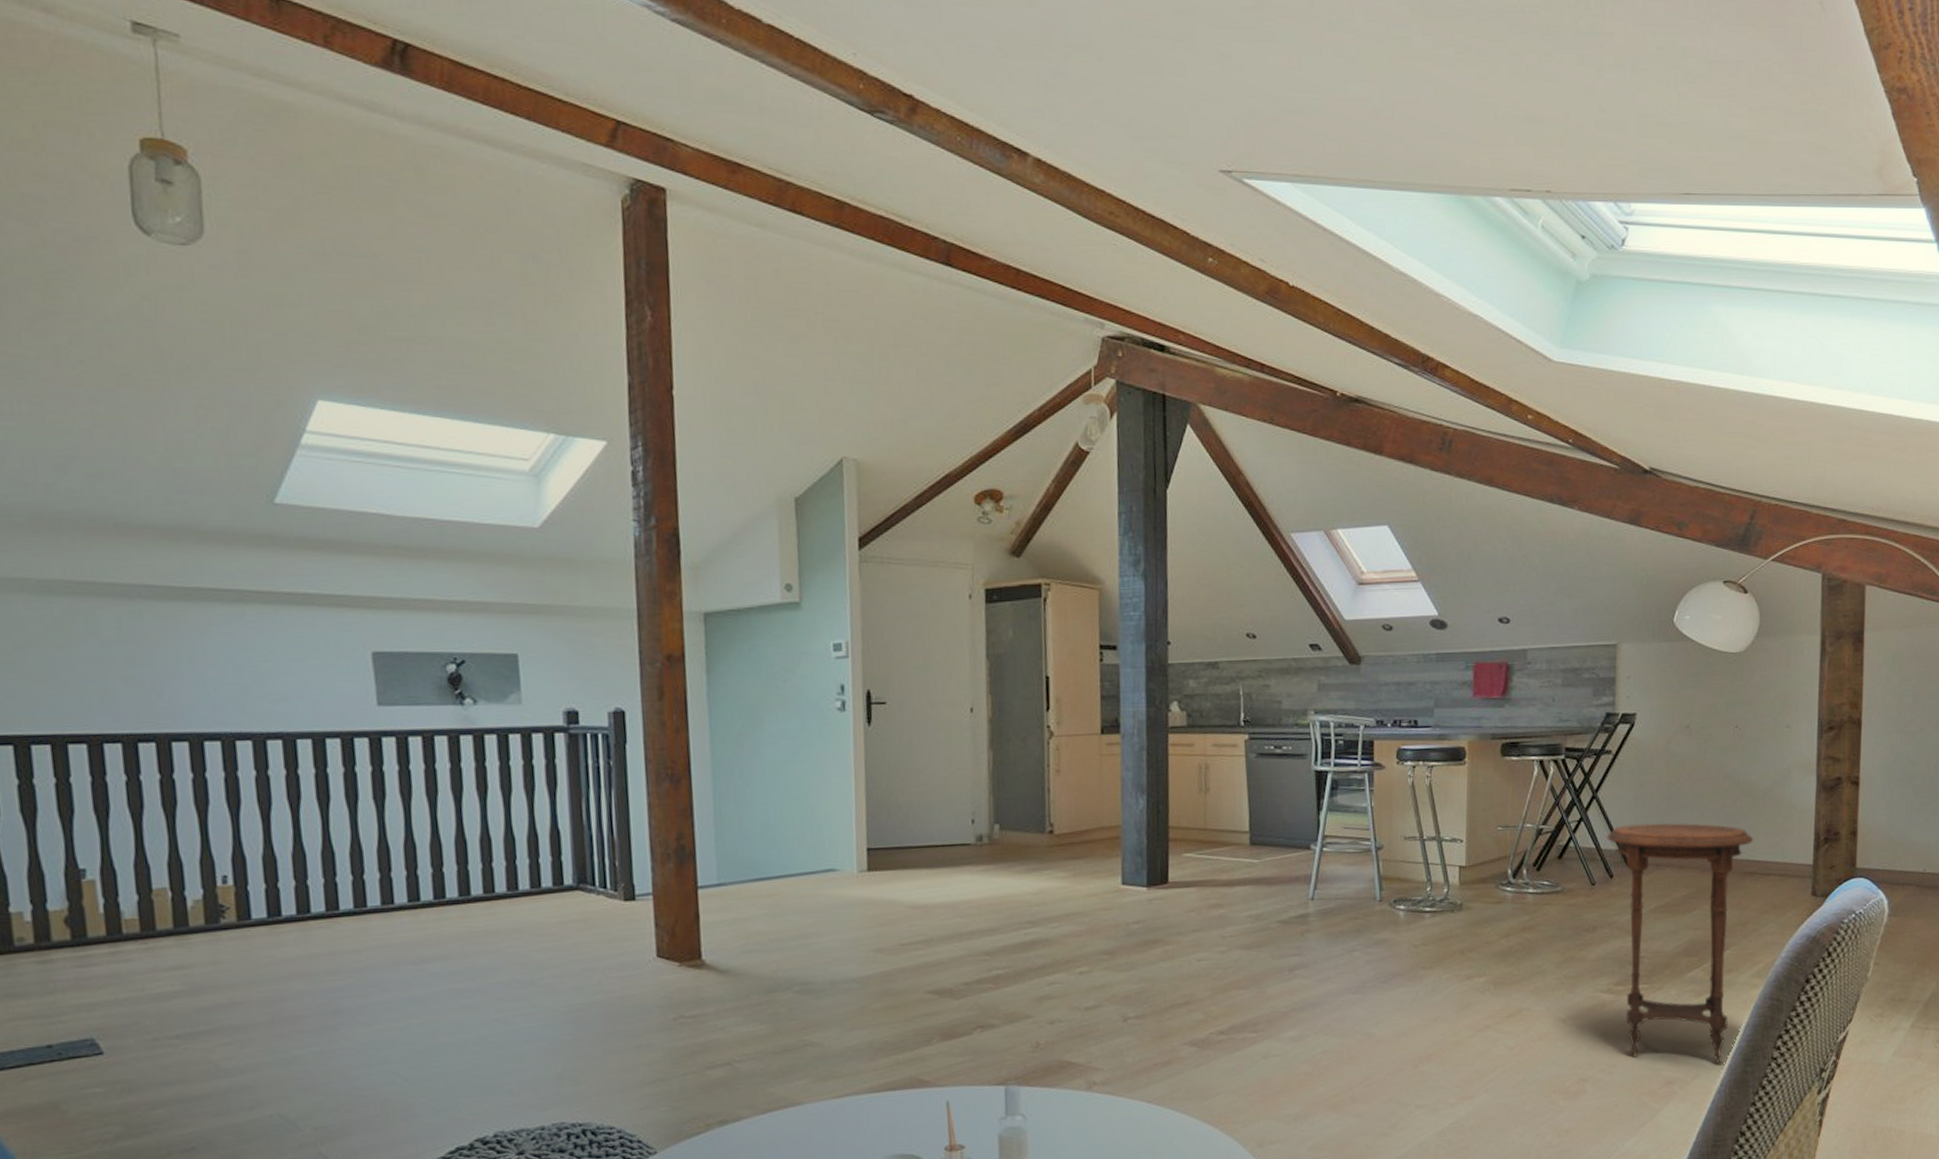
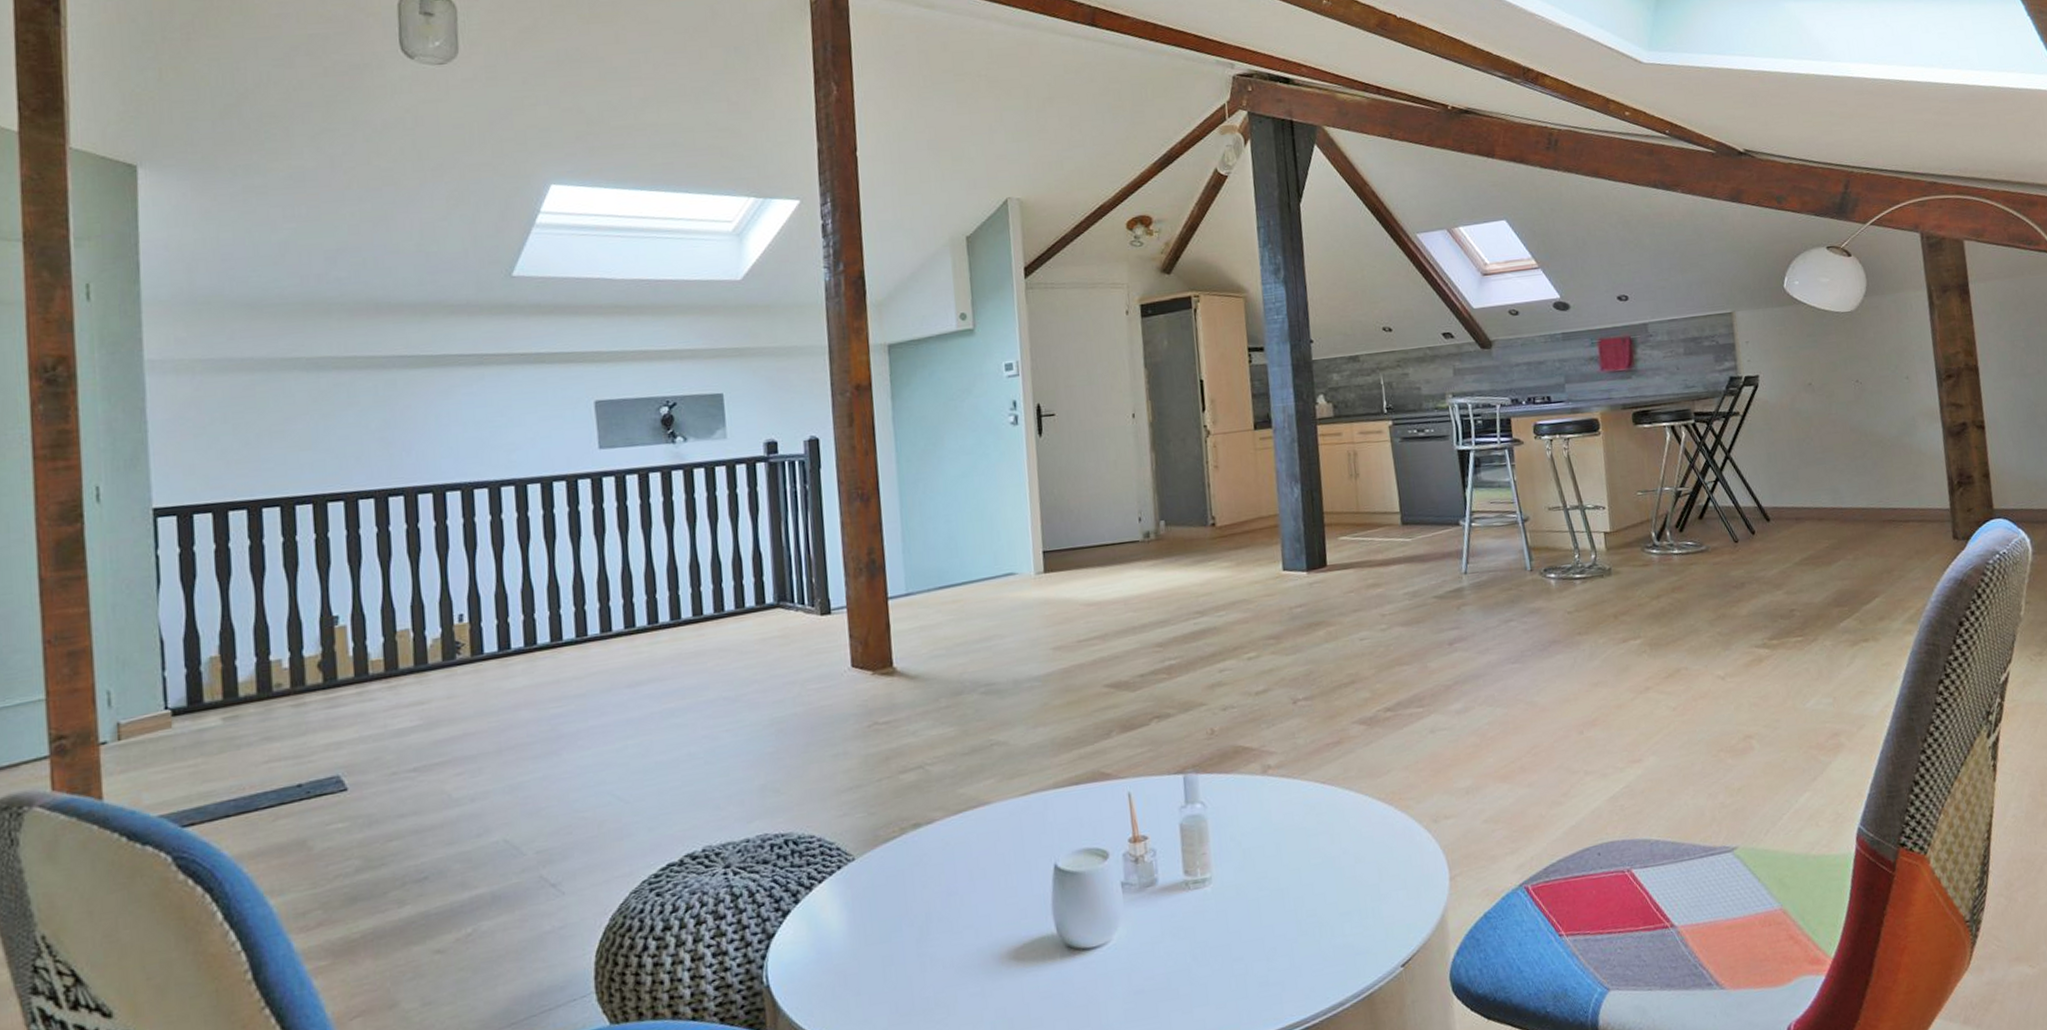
side table: present [1606,823,1754,1065] -> none [1744,475,1889,713]

